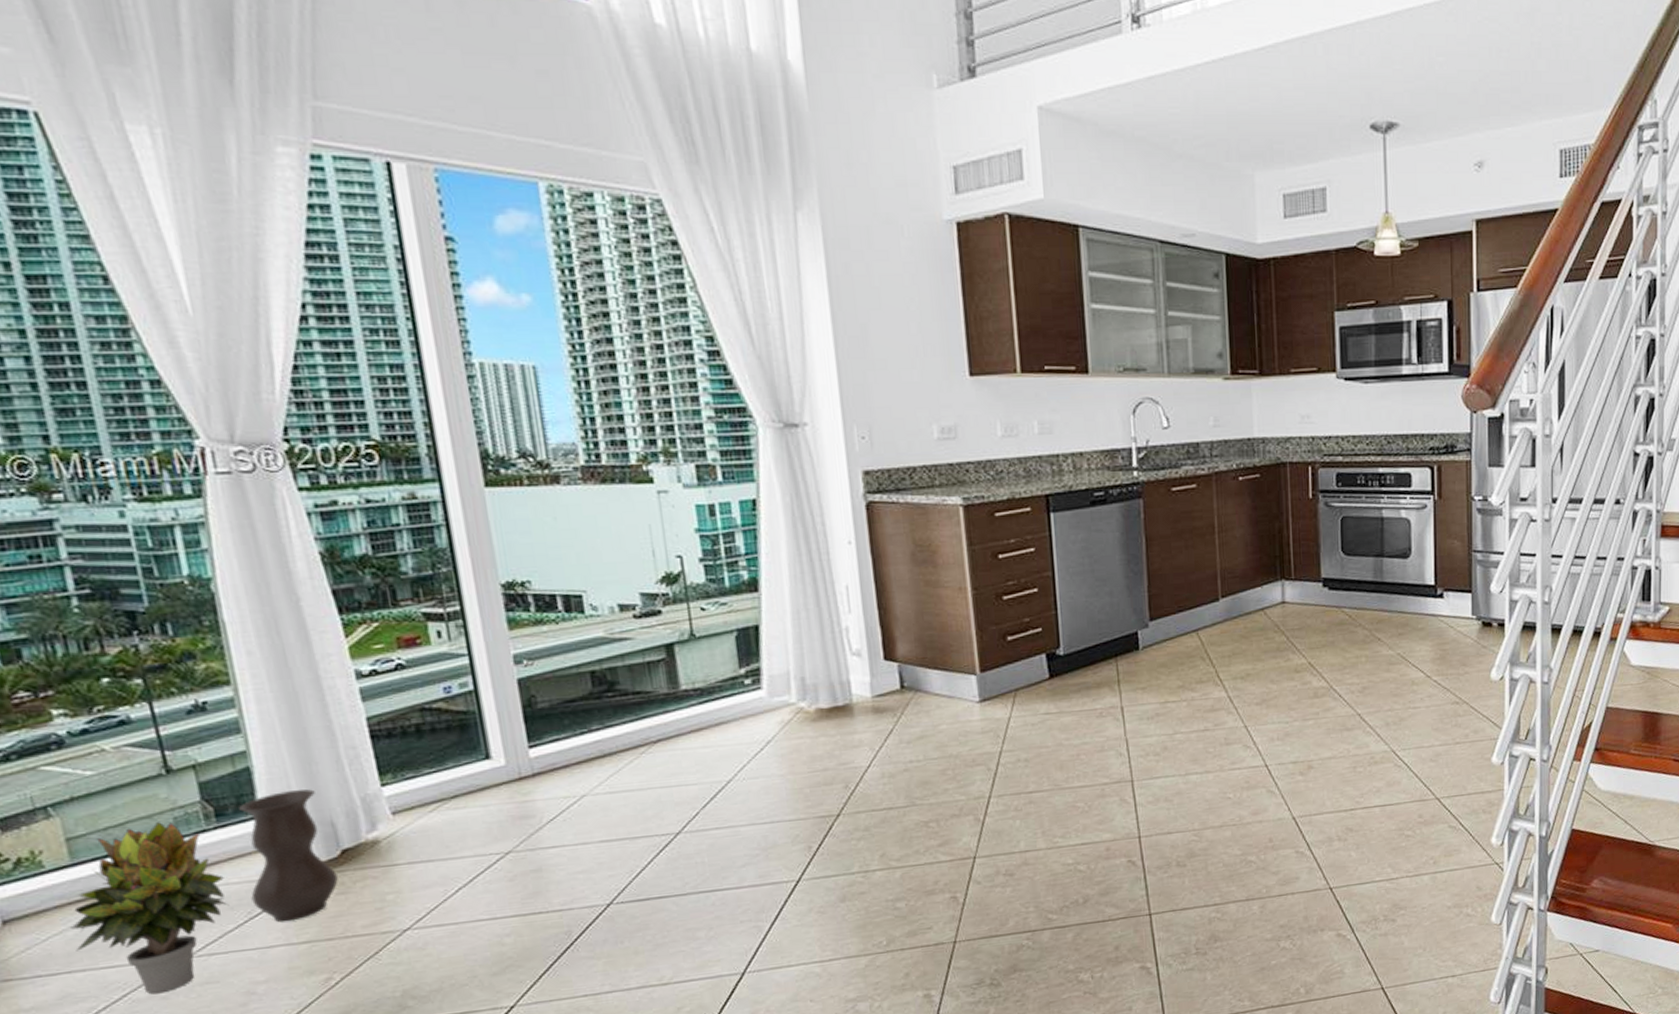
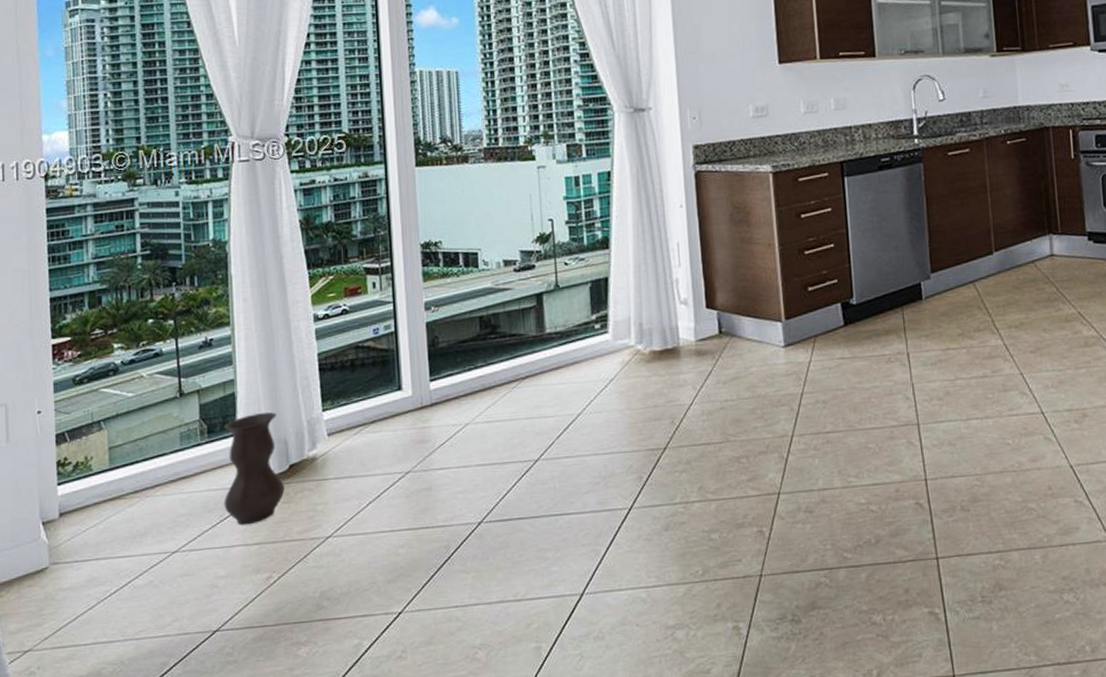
potted plant: present [71,822,230,994] -> none [102,436,208,582]

